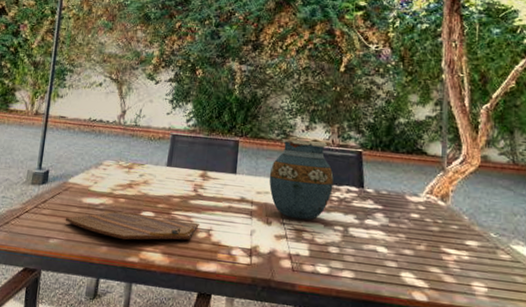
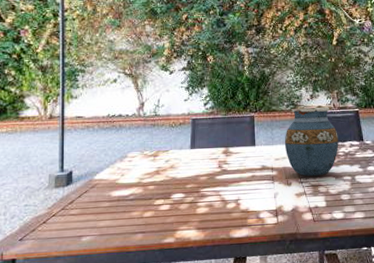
cutting board: present [65,212,199,240] -> none [95,195,228,224]

